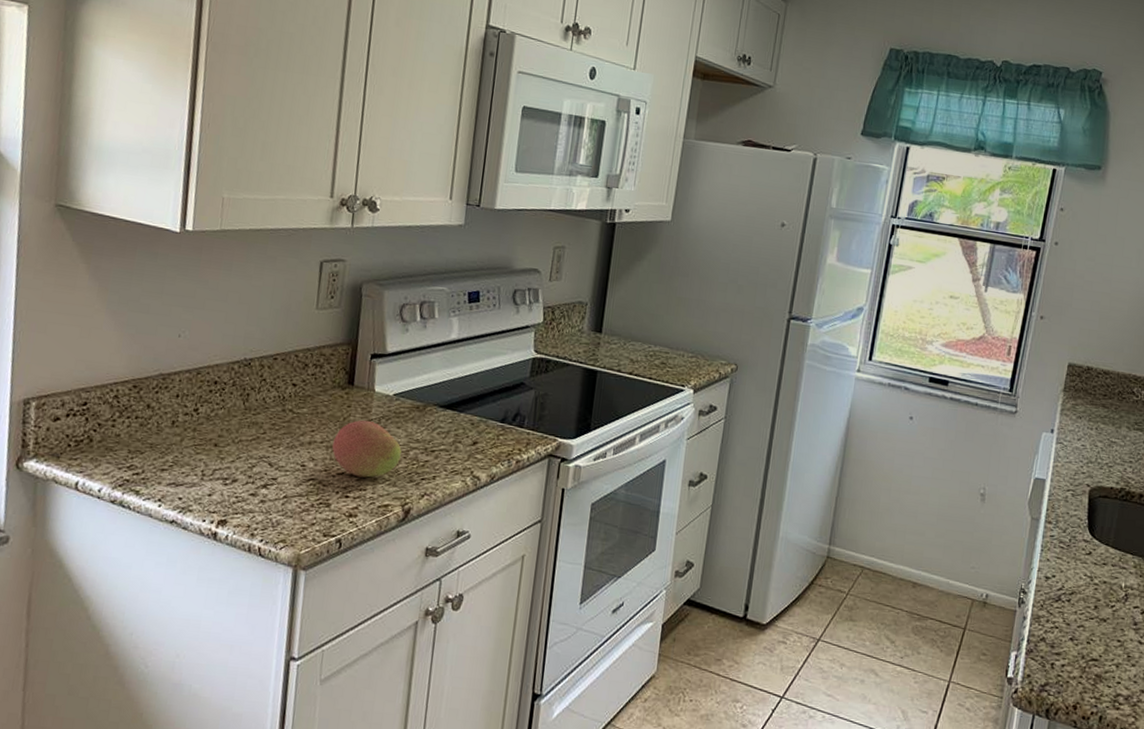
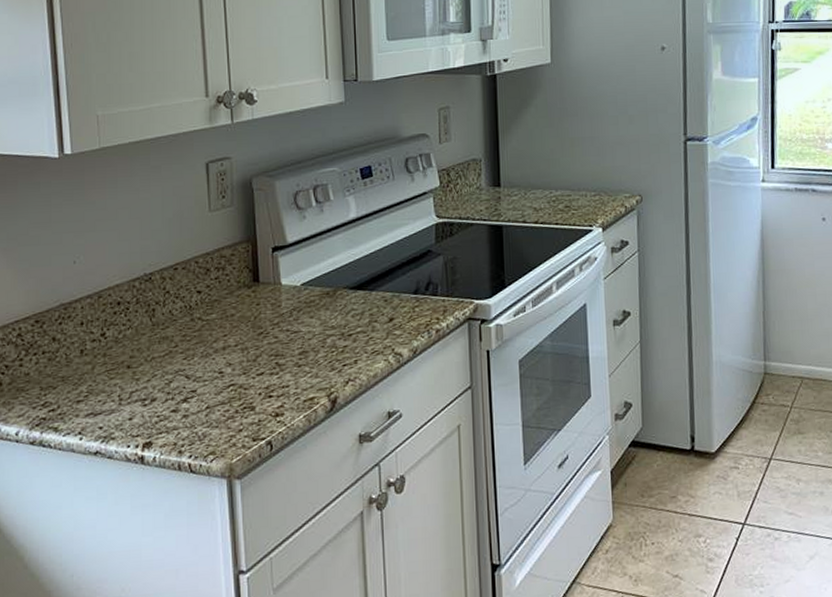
fruit: present [331,420,402,478] -> none [247,316,318,374]

